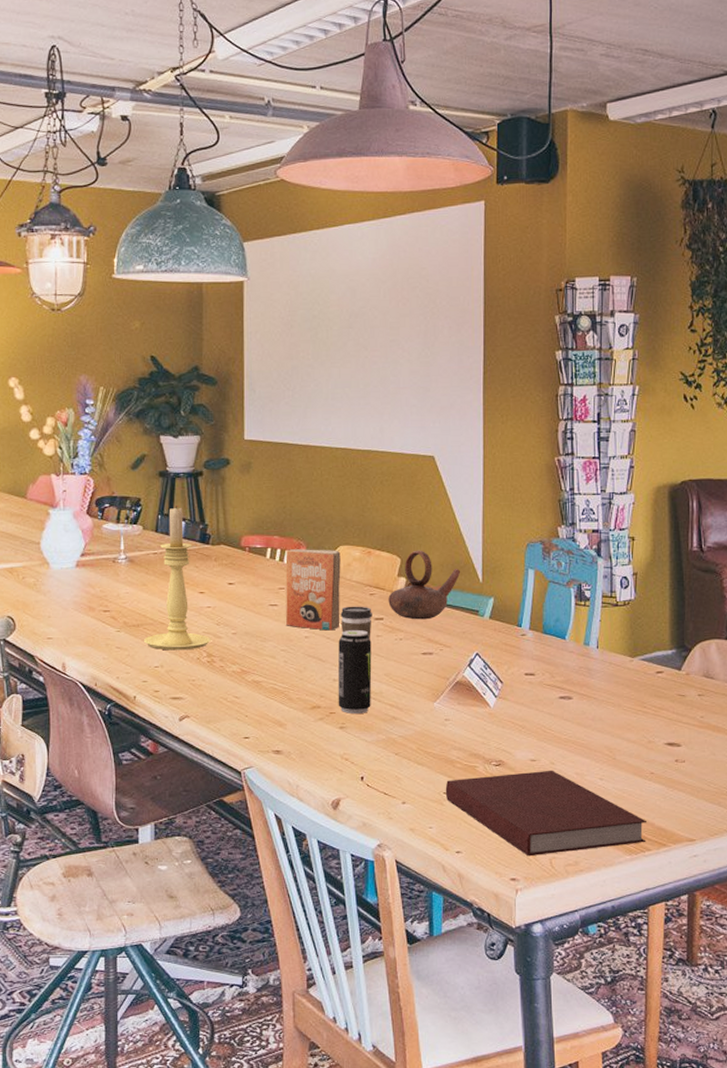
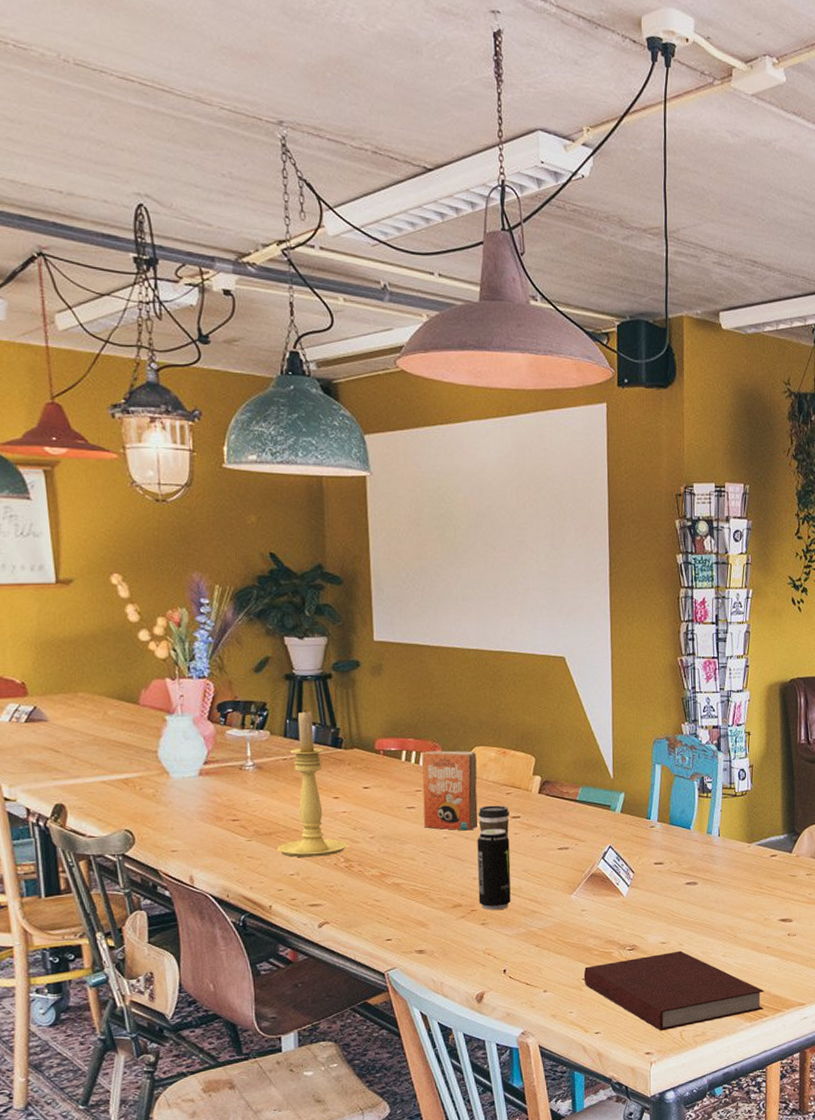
teapot: present [388,550,461,620] -> none [524,749,593,817]

